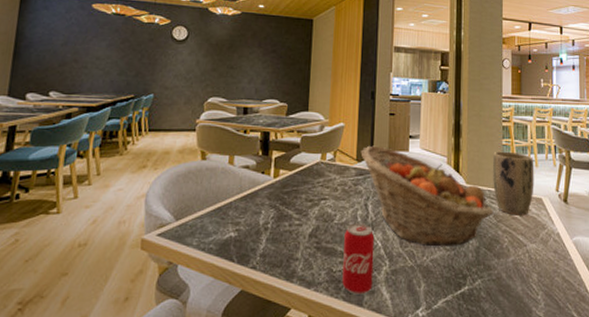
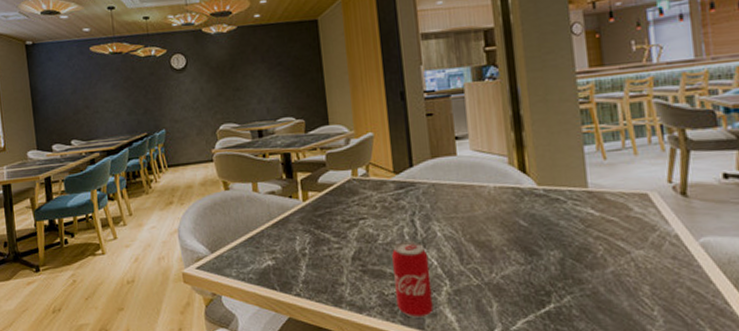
fruit basket: present [360,145,493,247] -> none [397,153,578,262]
plant pot: present [492,151,534,216] -> none [571,139,635,218]

